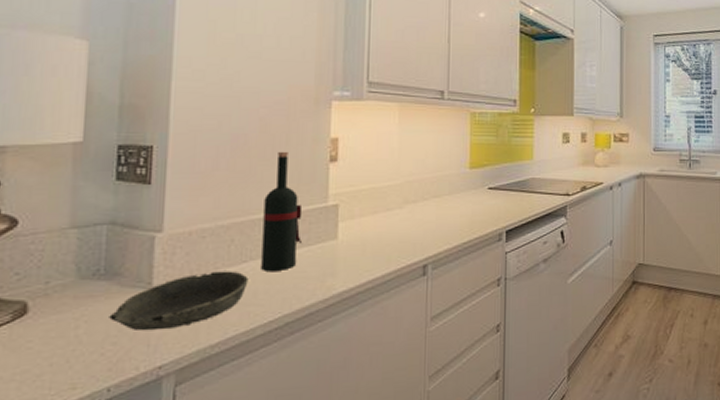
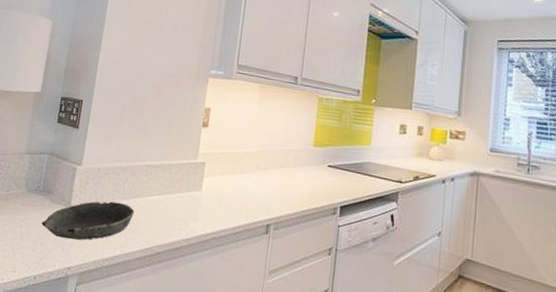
wine bottle: present [261,151,303,271] -> none [144,114,179,210]

